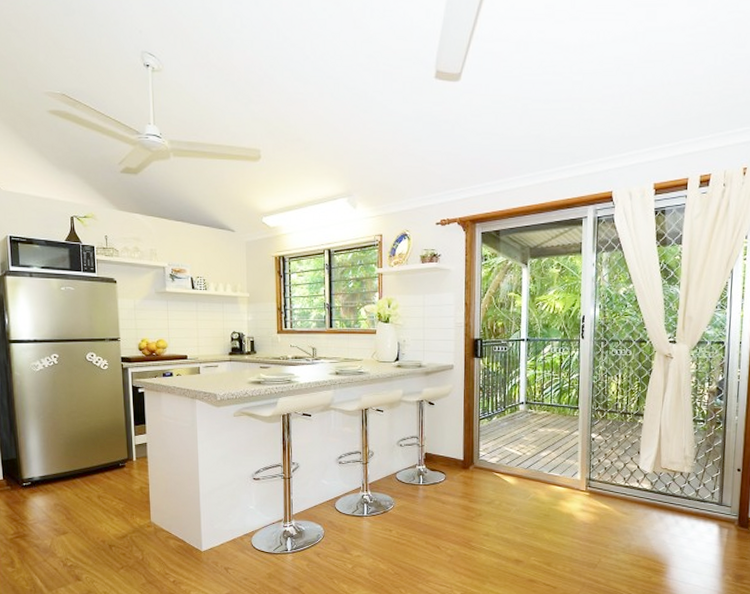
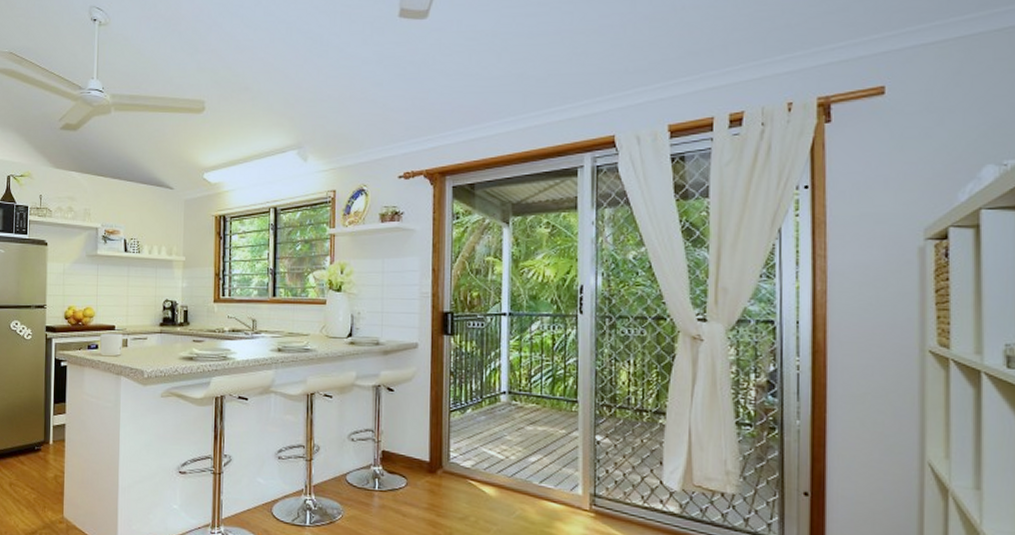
mug: none [174,362,195,383] -> present [100,333,123,357]

